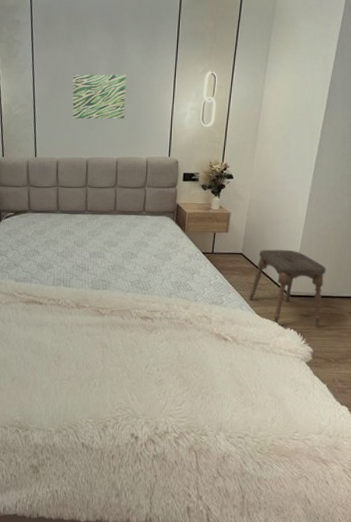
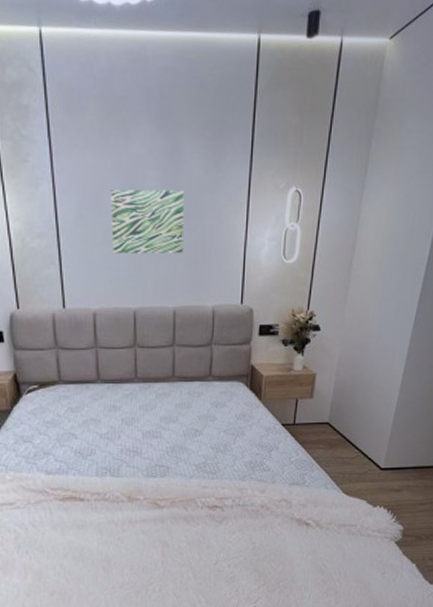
stool: present [248,249,326,327] -> none [335,416,423,503]

